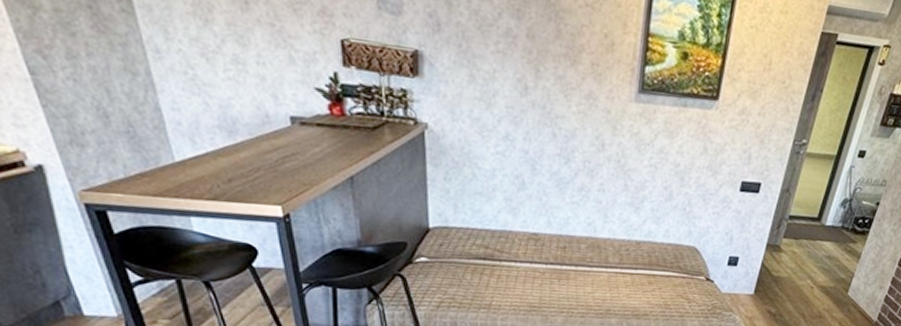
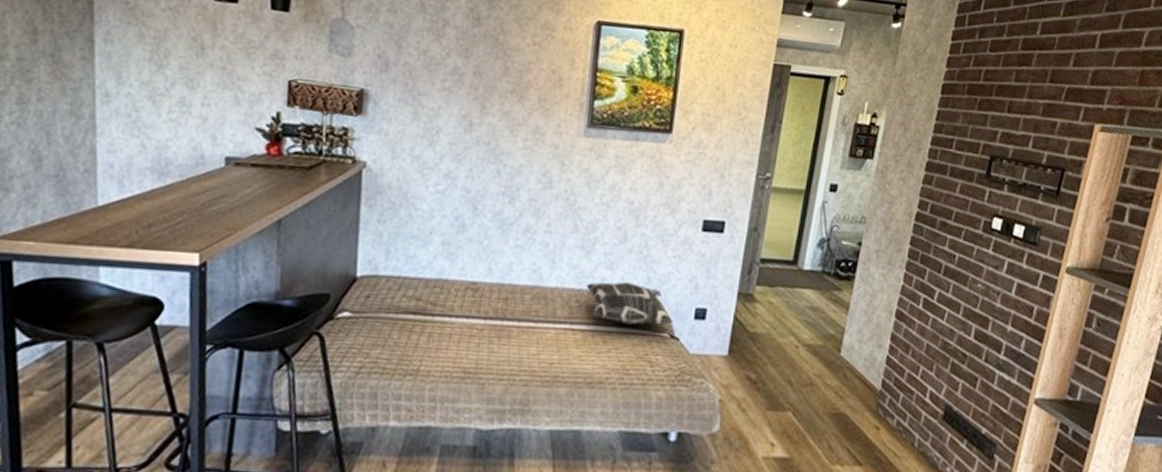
decorative pillow: none [635,234,710,270] -> present [586,281,674,326]

